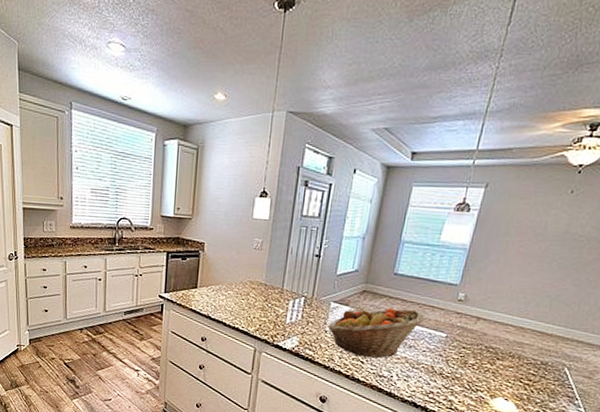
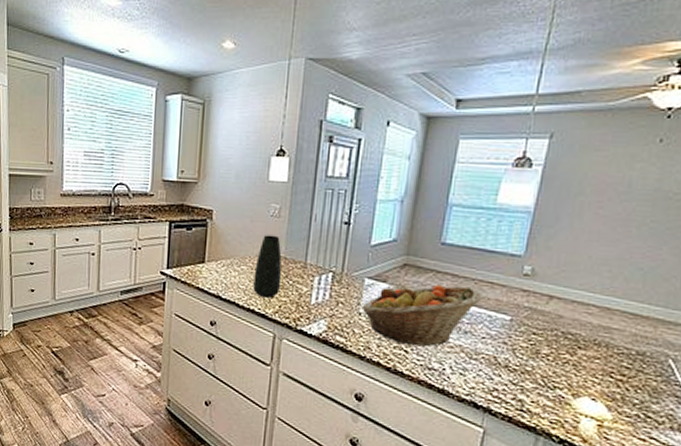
vase: none [238,265,263,318] -> present [253,235,282,298]

